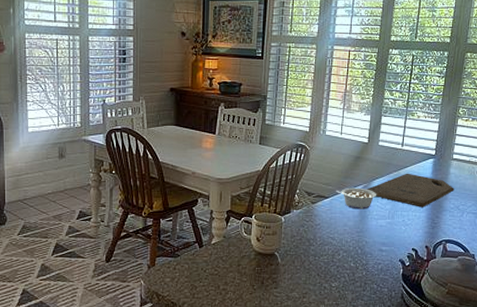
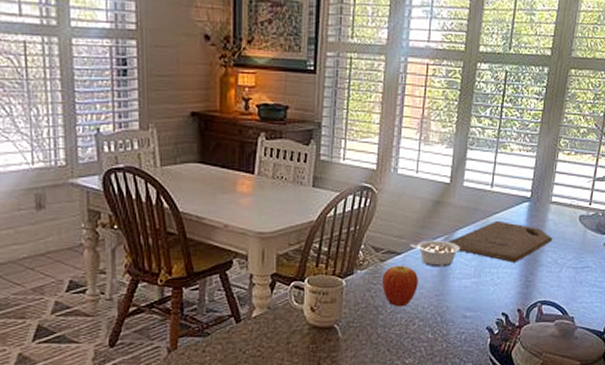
fruit: none [313,206,342,240] -> present [382,264,418,307]

